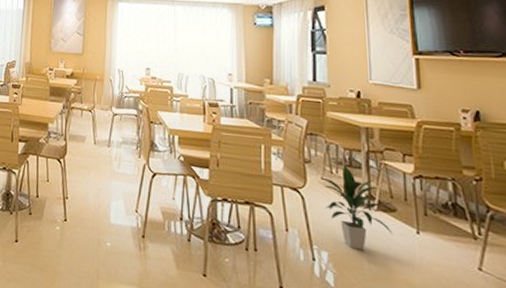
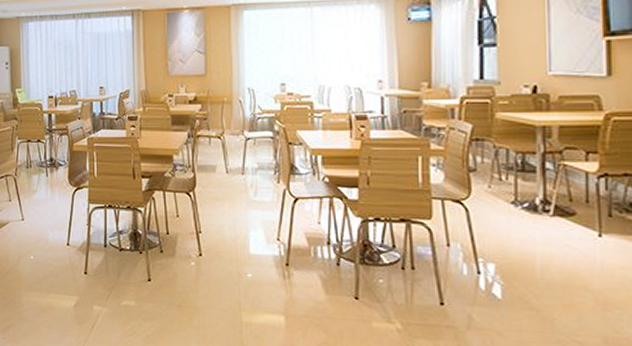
indoor plant: present [317,164,393,251] -> none [484,169,571,259]

